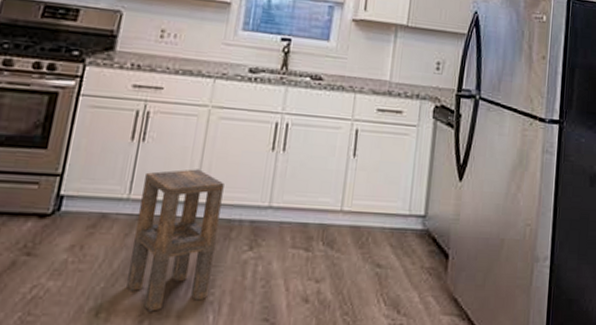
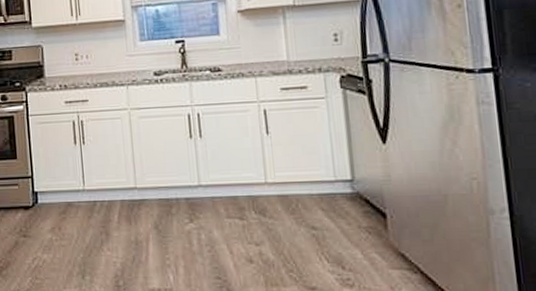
side table: present [127,169,224,312] -> none [92,161,164,274]

